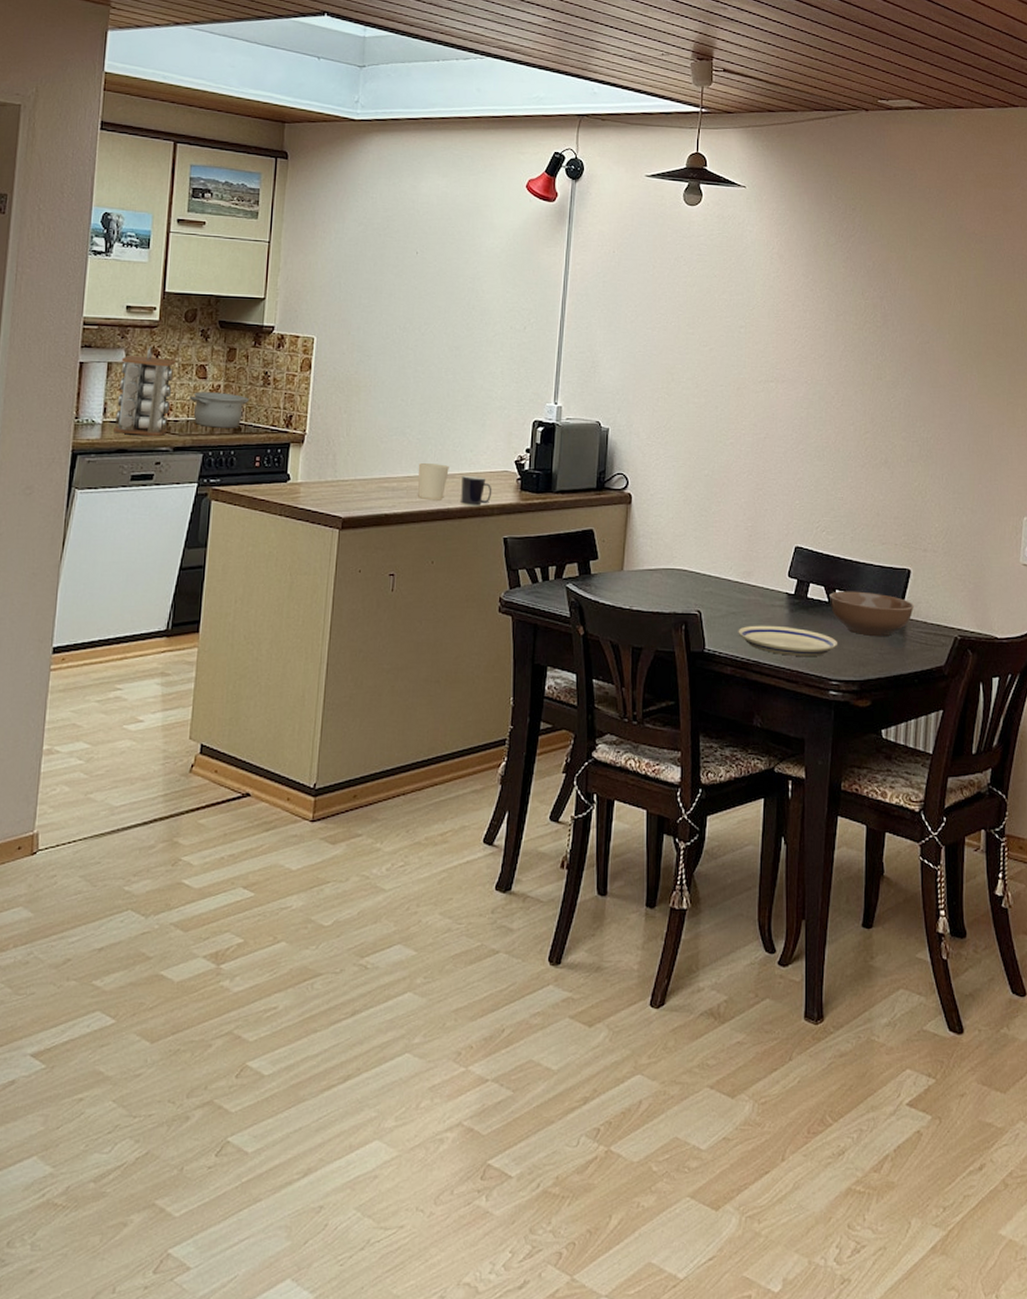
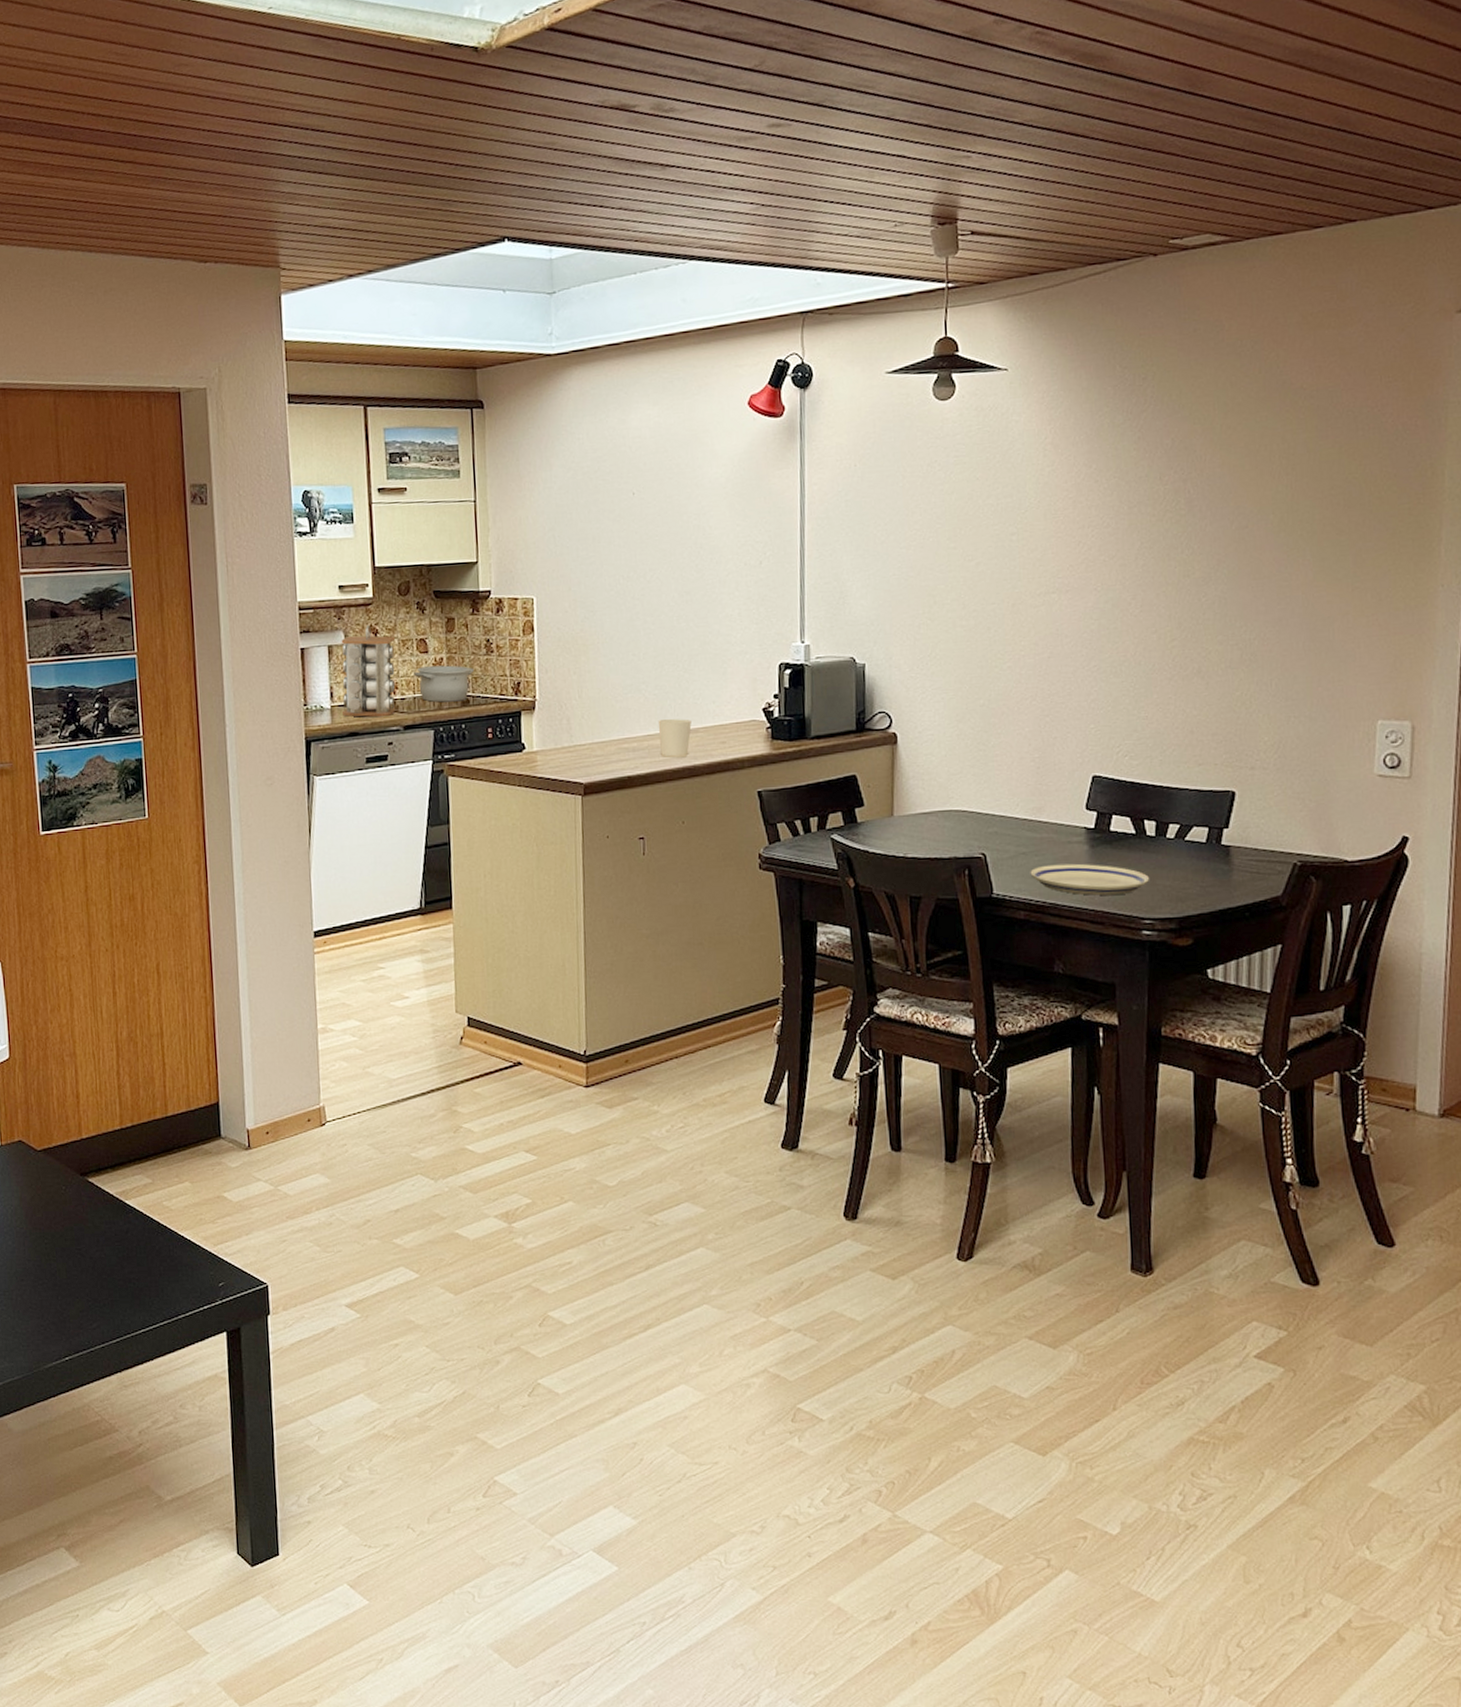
mug: present [461,475,492,508] -> none [706,728,741,762]
bowl: present [830,591,915,637] -> none [1137,819,1243,869]

